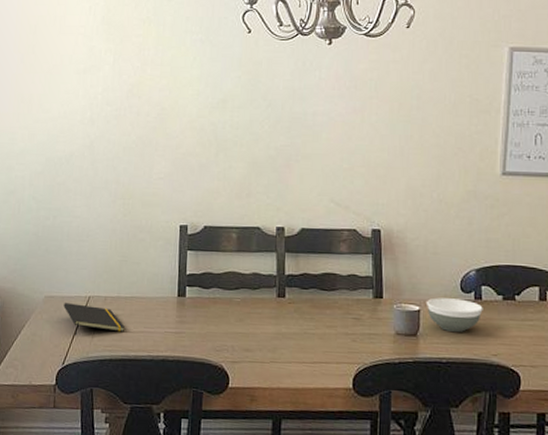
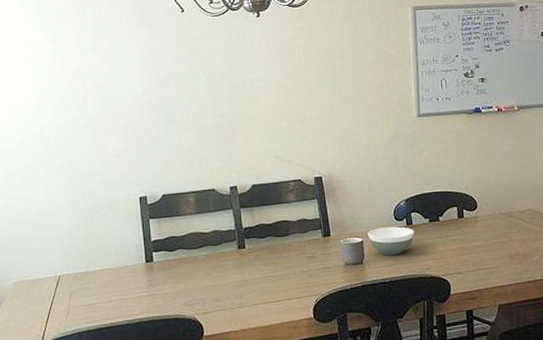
notepad: present [63,303,126,336] -> none [34,284,99,315]

